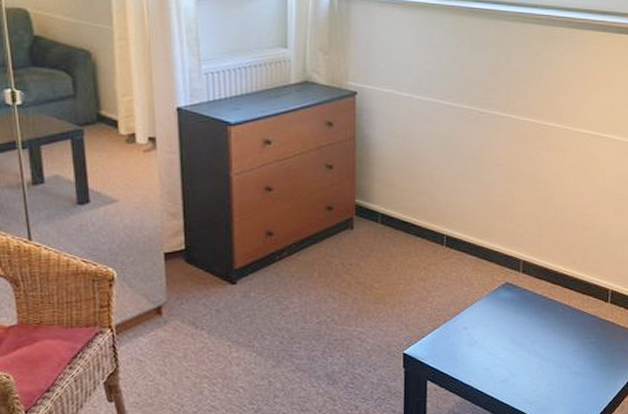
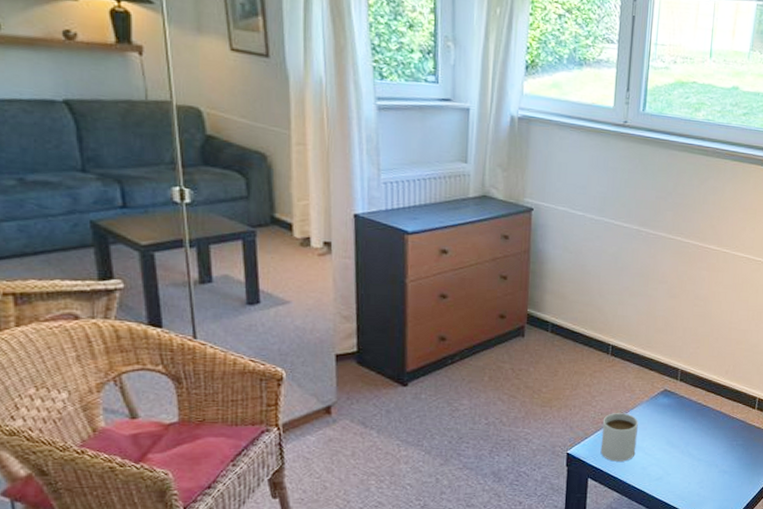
mug: none [439,309,479,362] -> present [600,413,638,462]

